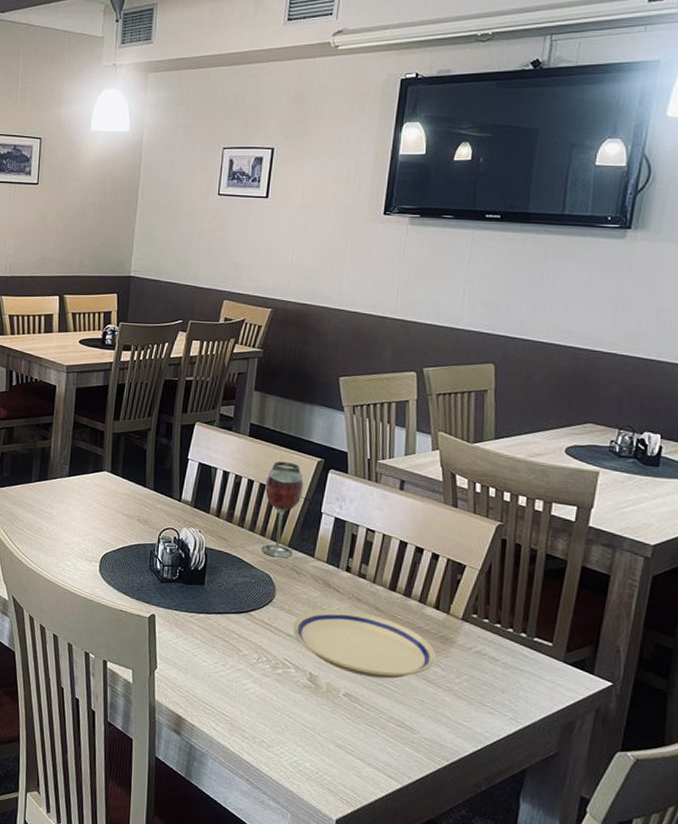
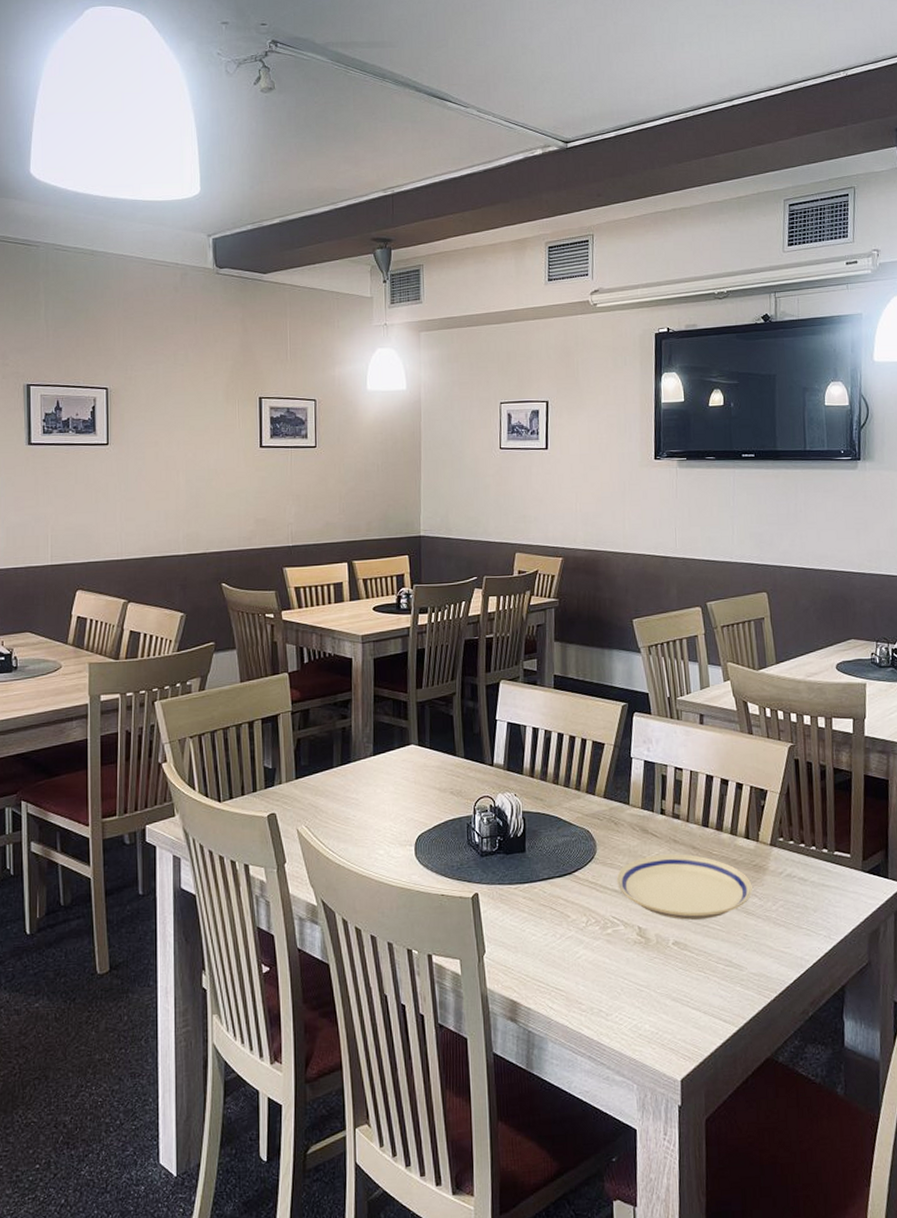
wineglass: present [261,461,303,558] -> none [575,709,611,811]

